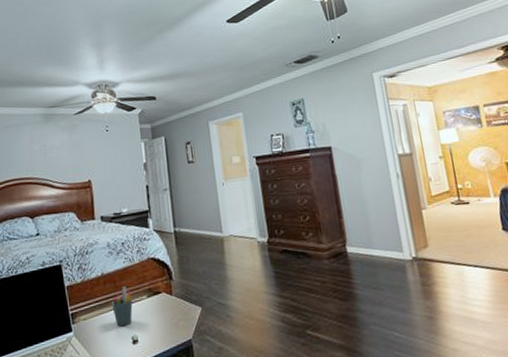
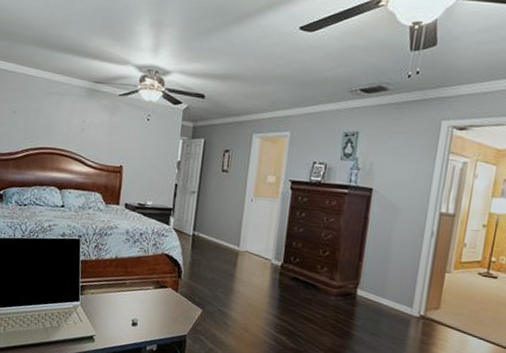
pen holder: present [111,286,133,327] -> none [119,273,140,309]

